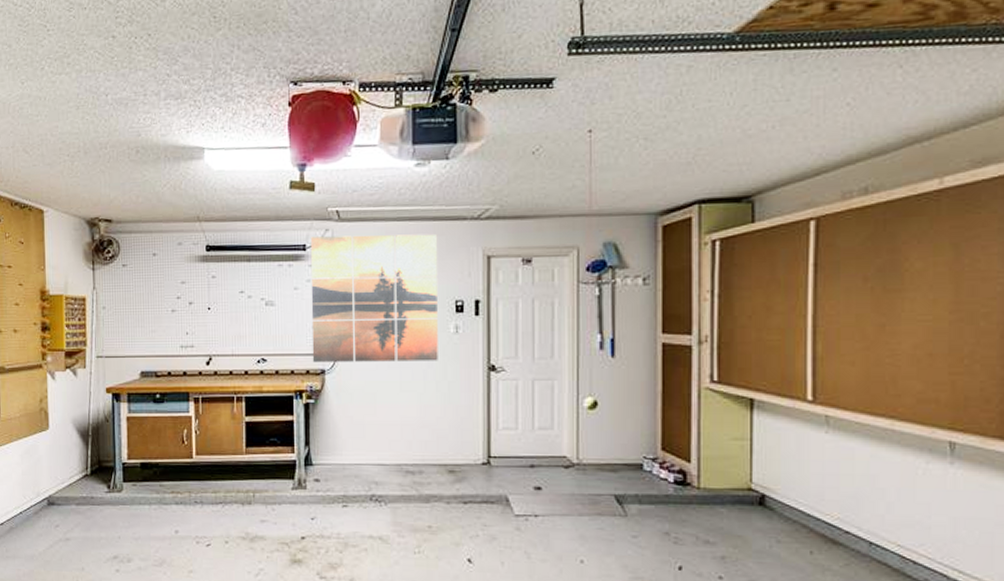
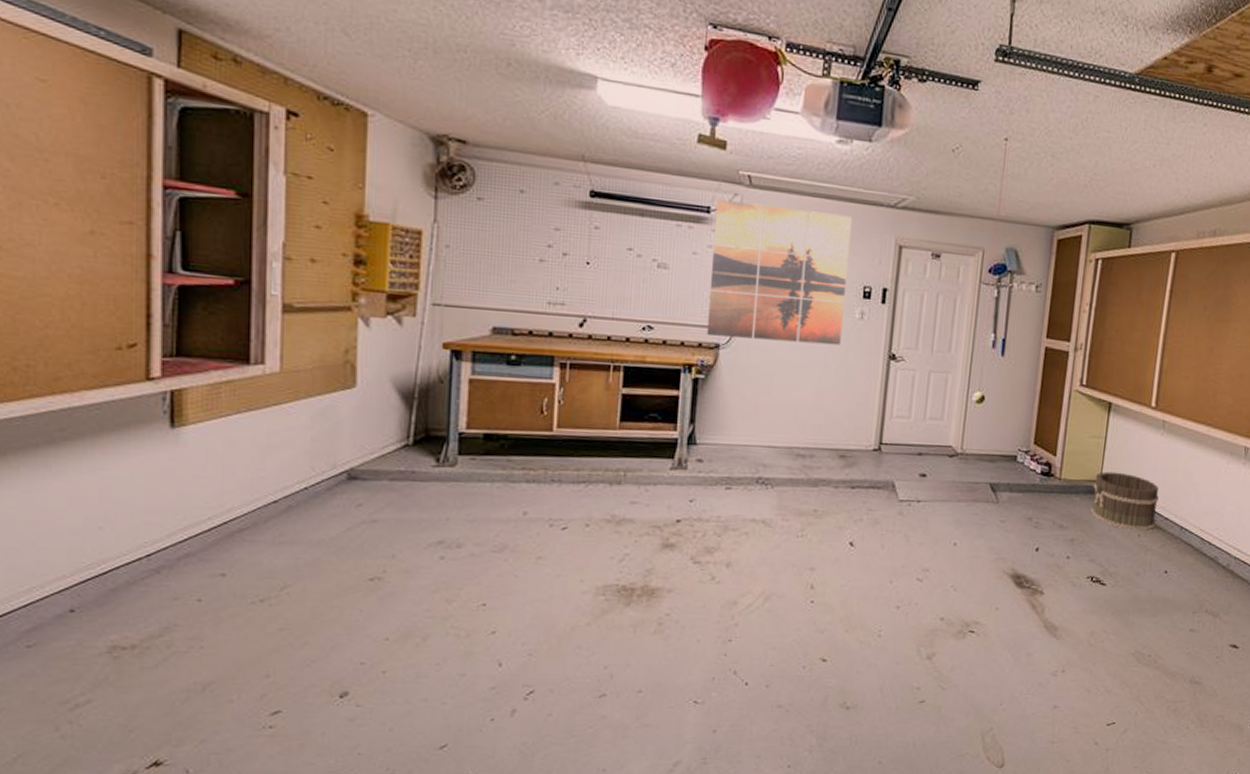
bucket: none [743,478,832,548] -> present [1091,471,1159,531]

